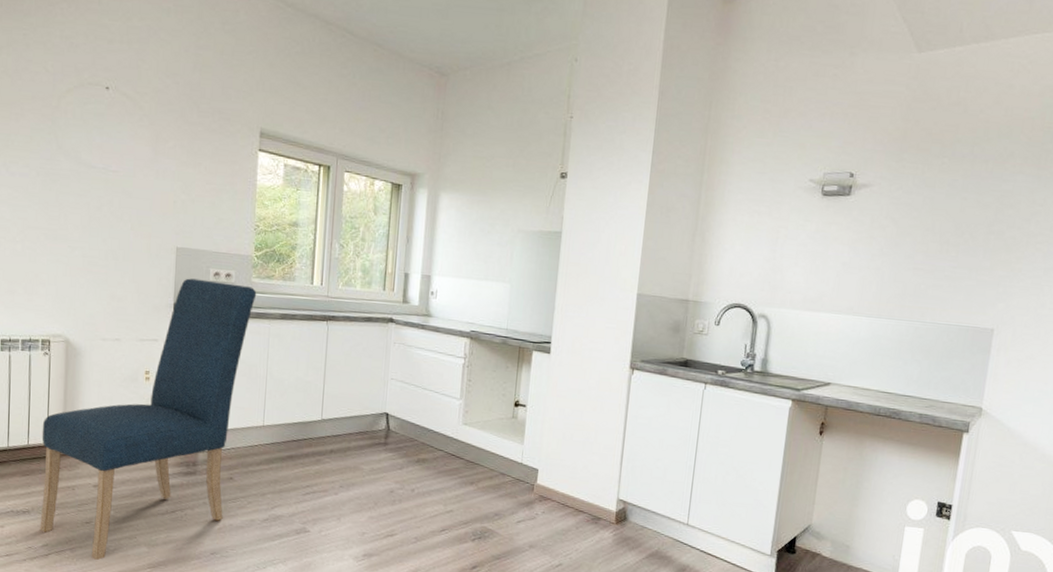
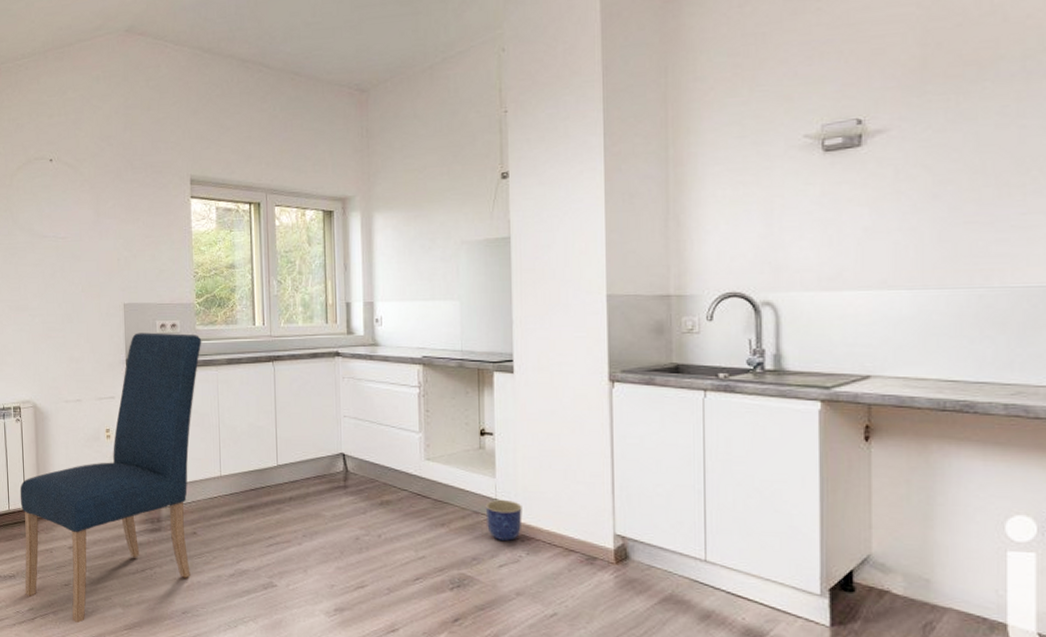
planter: none [511,464,544,500] -> present [485,500,522,541]

